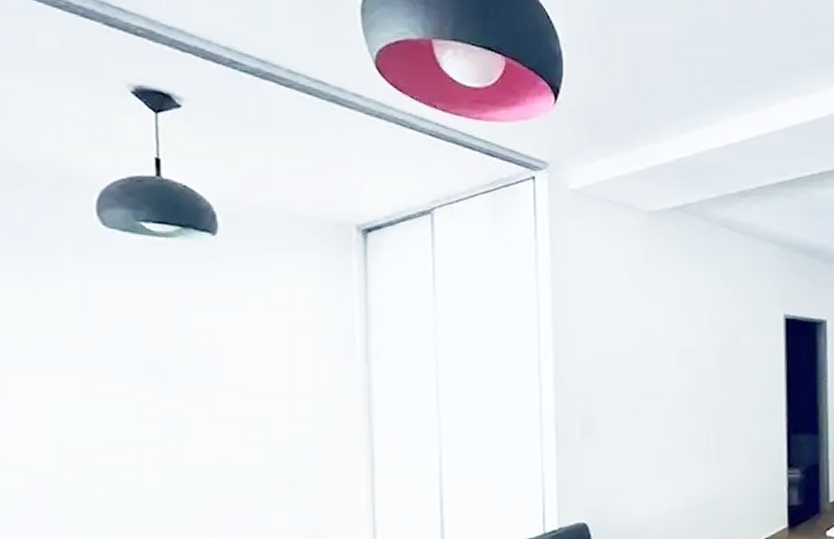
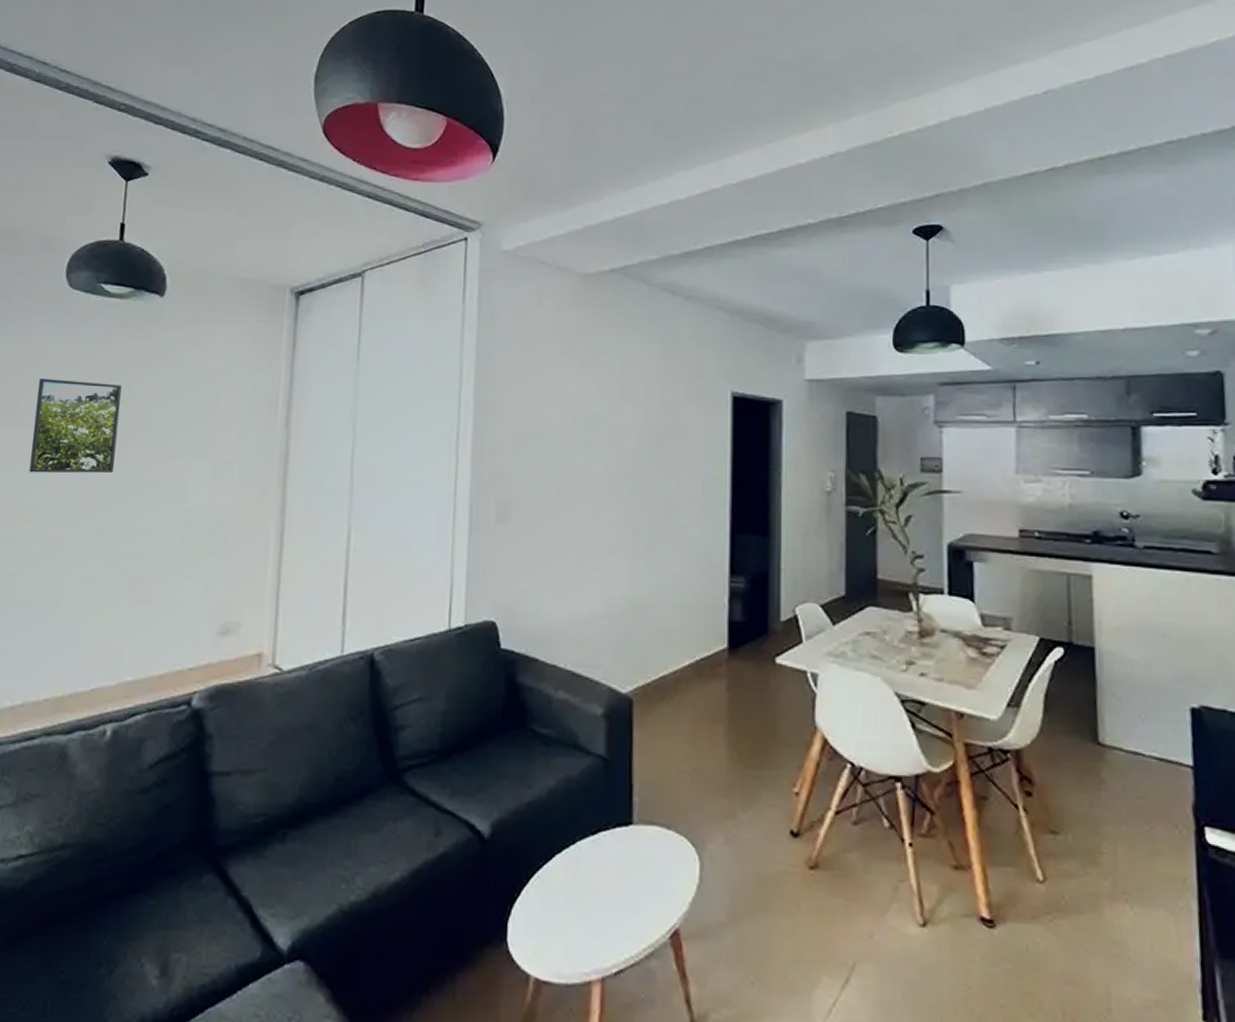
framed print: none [80,321,182,418] -> present [29,377,122,474]

